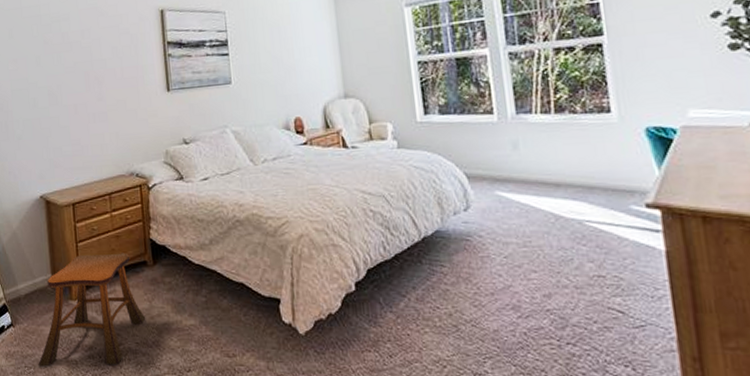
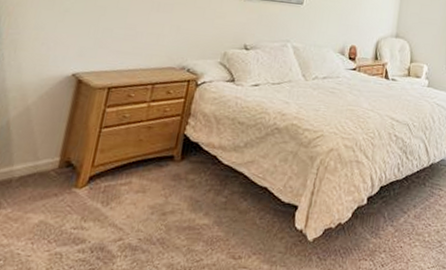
stool: present [38,253,146,367] -> none [11,141,158,260]

